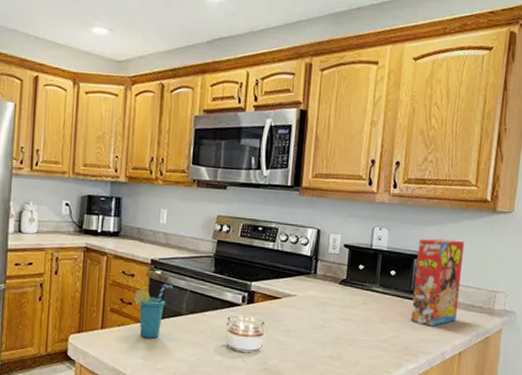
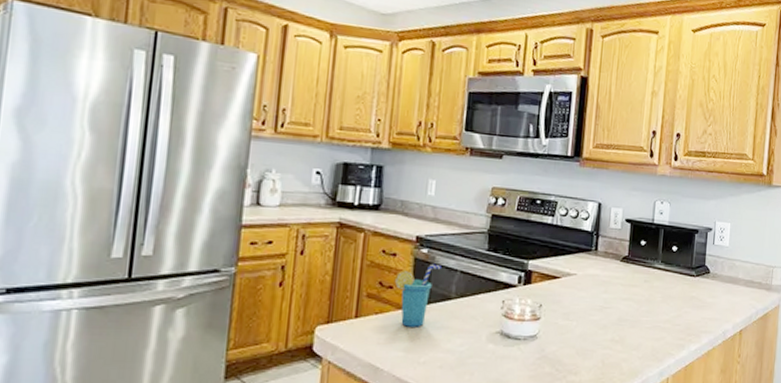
cereal box: present [411,238,464,327] -> none [693,213,743,304]

